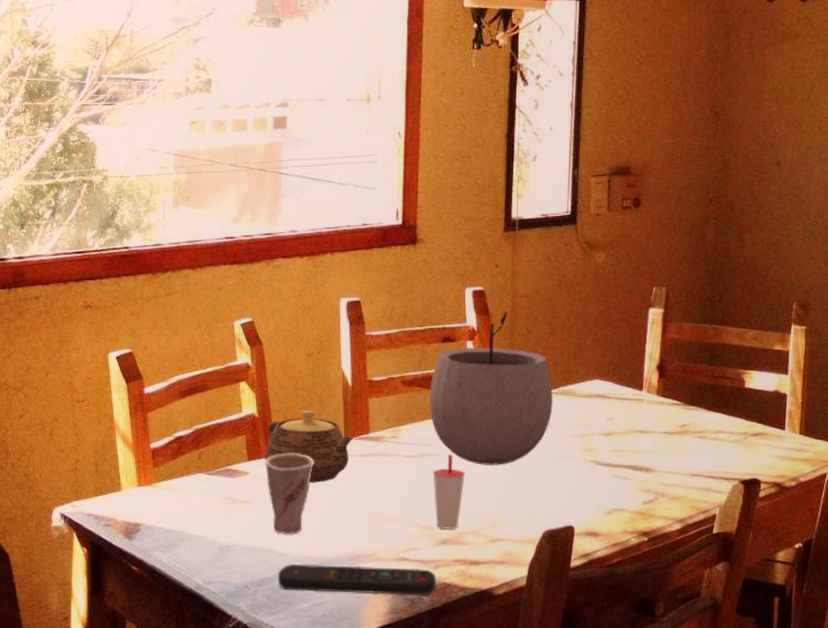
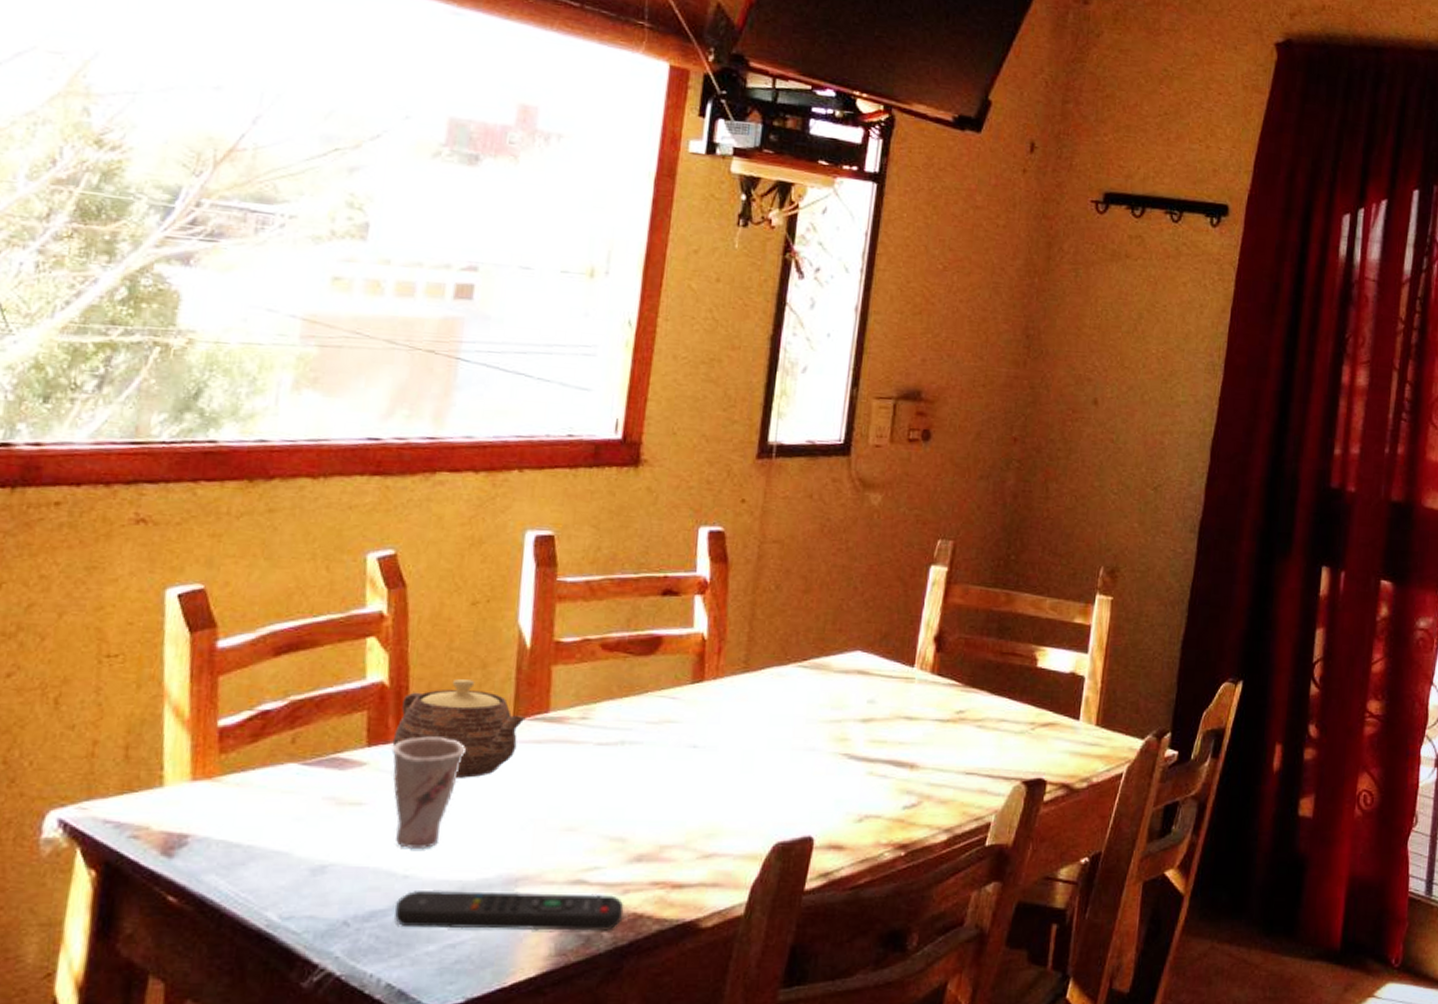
plant pot: present [429,311,553,465] -> none [635,560,802,758]
cup: present [432,454,466,529] -> none [630,743,678,842]

